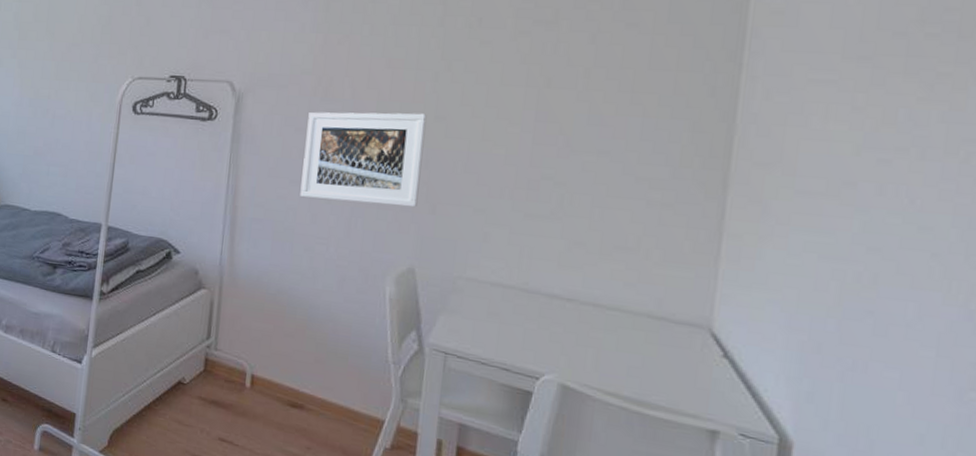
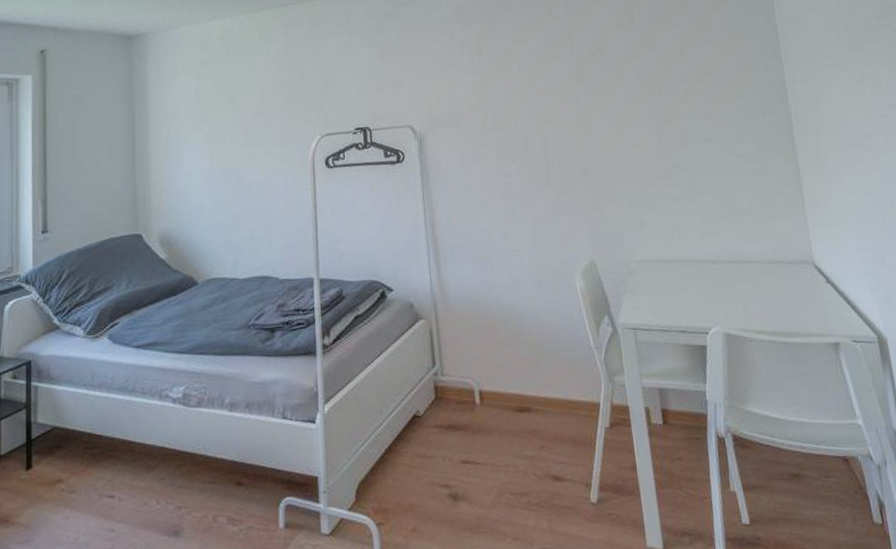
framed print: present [300,112,427,208] -> none [483,129,585,217]

